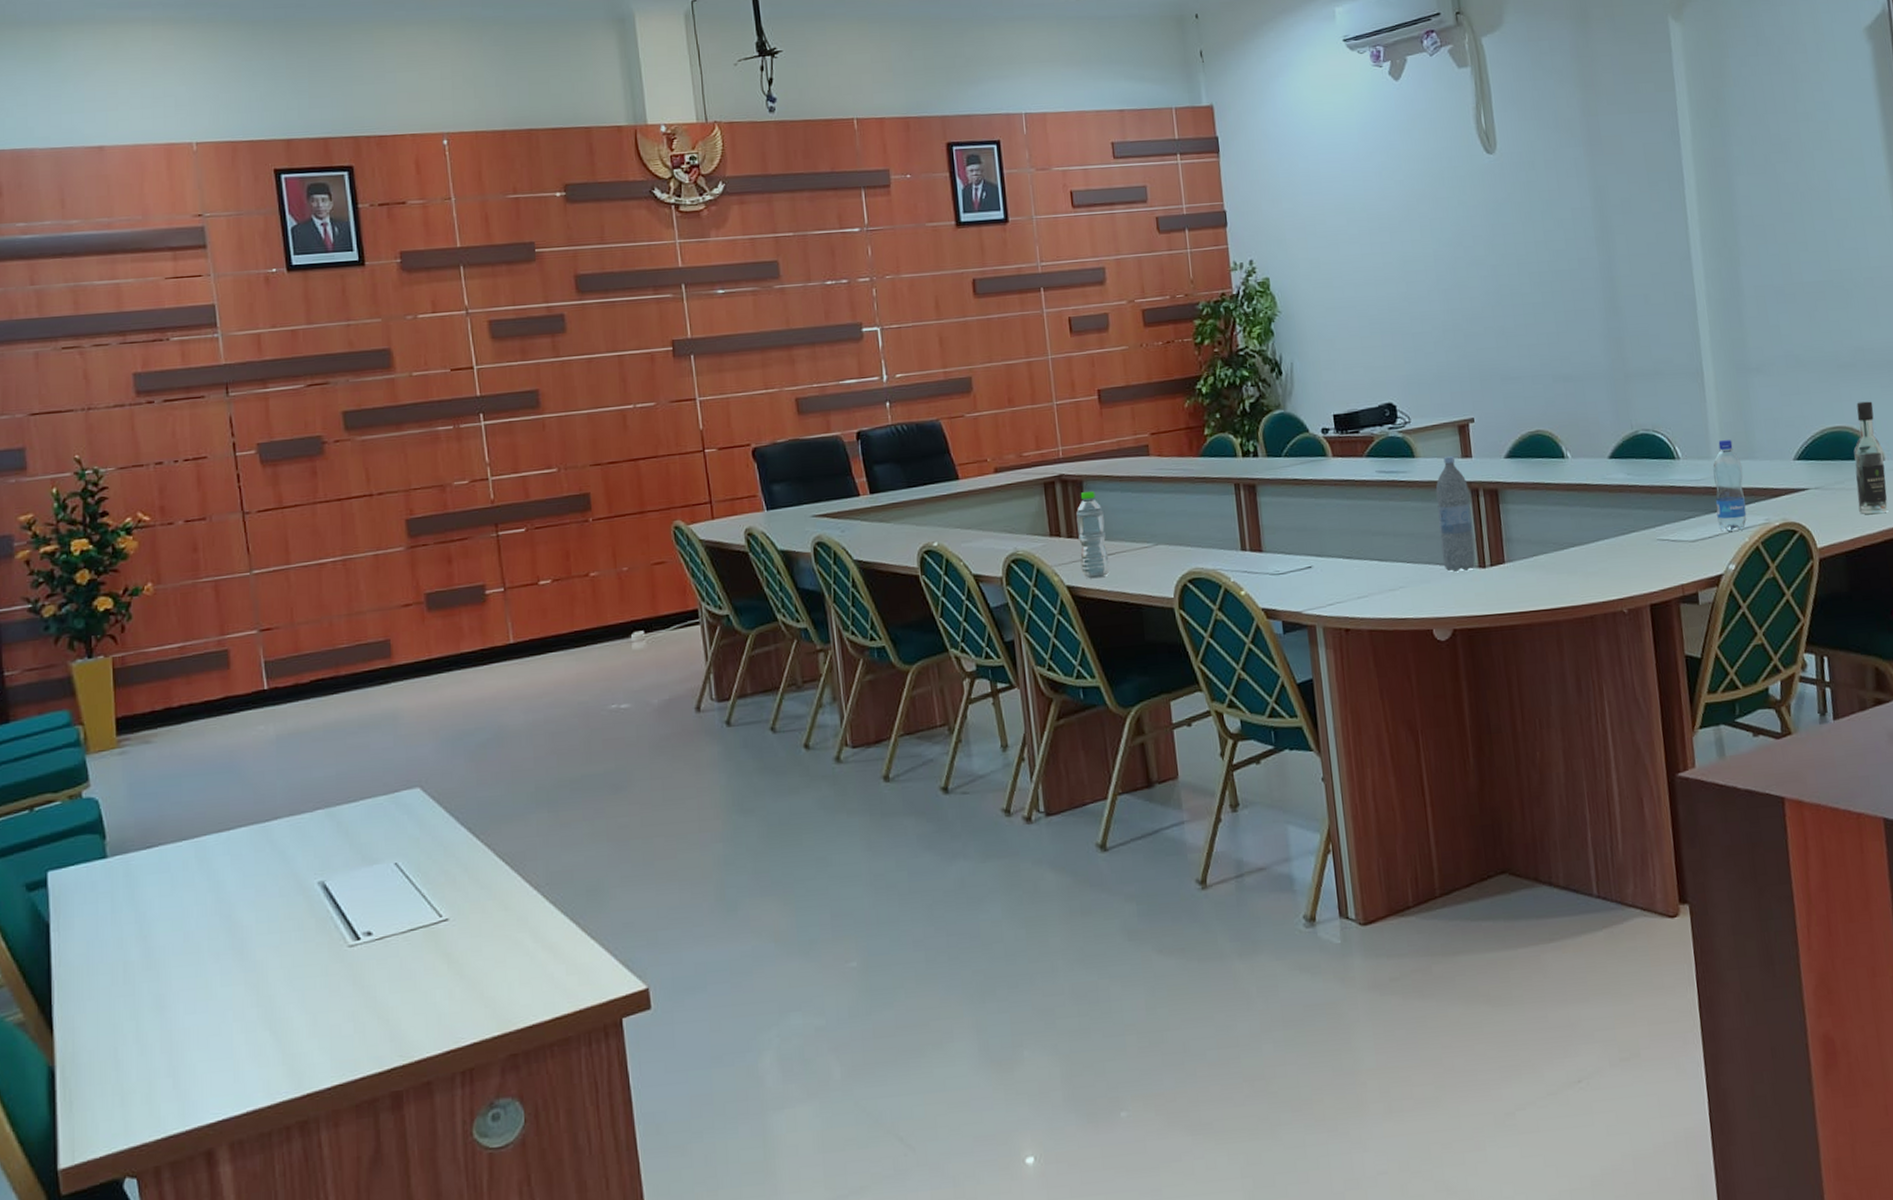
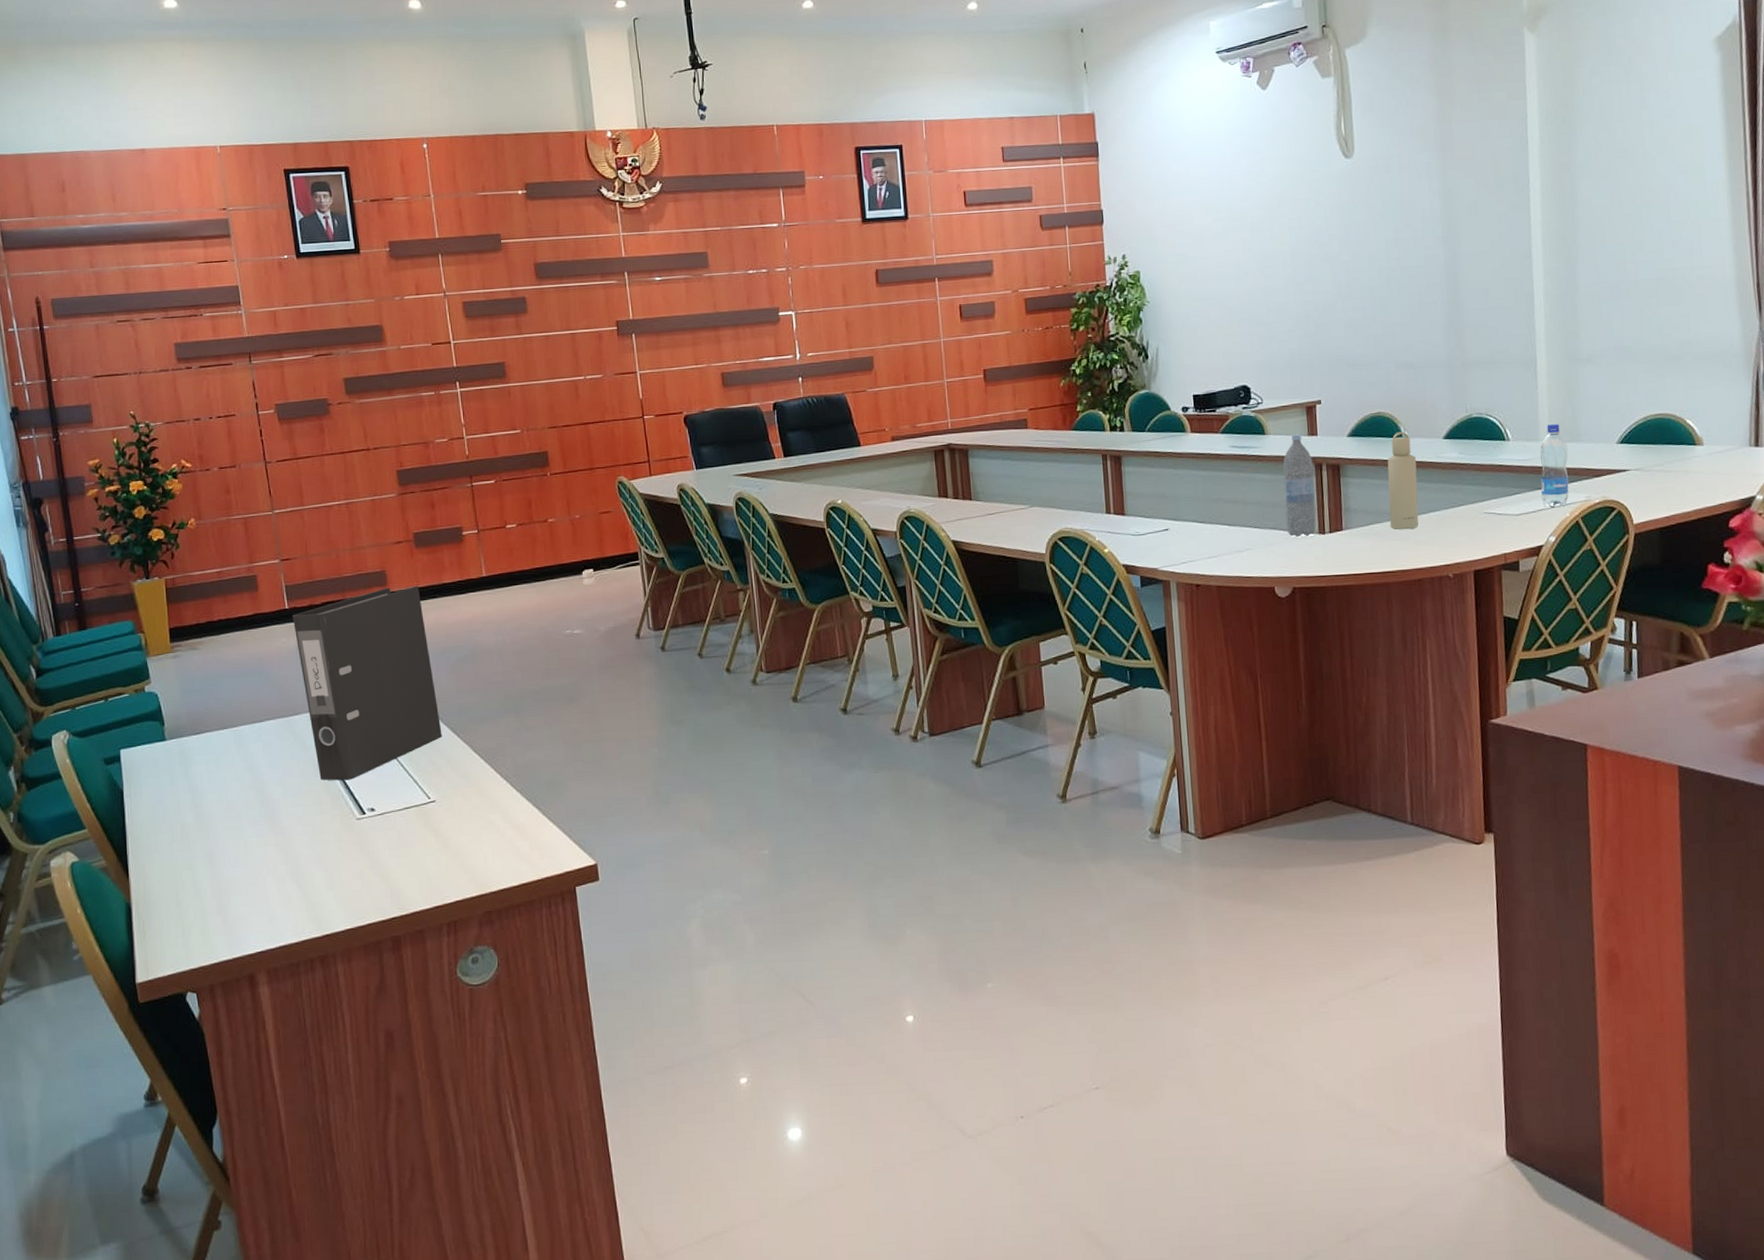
binder: none [272,656,458,900] -> present [292,585,442,781]
water bottle: present [1075,490,1110,579] -> none [961,458,990,535]
bottle: none [1549,451,1587,561] -> present [1387,431,1419,530]
bottle: present [1853,401,1888,515] -> none [1674,391,1704,495]

